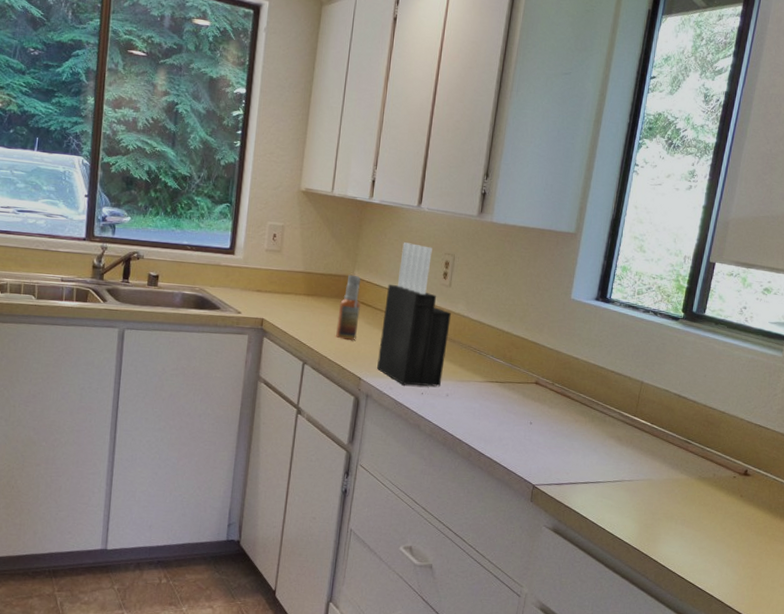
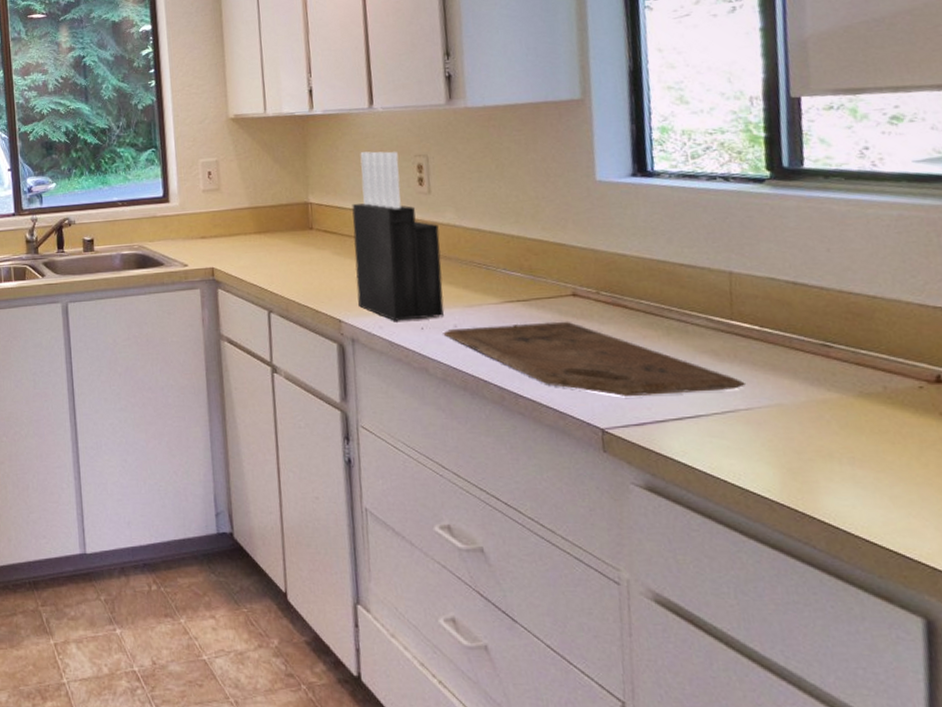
spray bottle: present [336,274,360,341] -> none [298,200,326,278]
cutting board: none [437,397,633,466] -> present [443,321,746,396]

